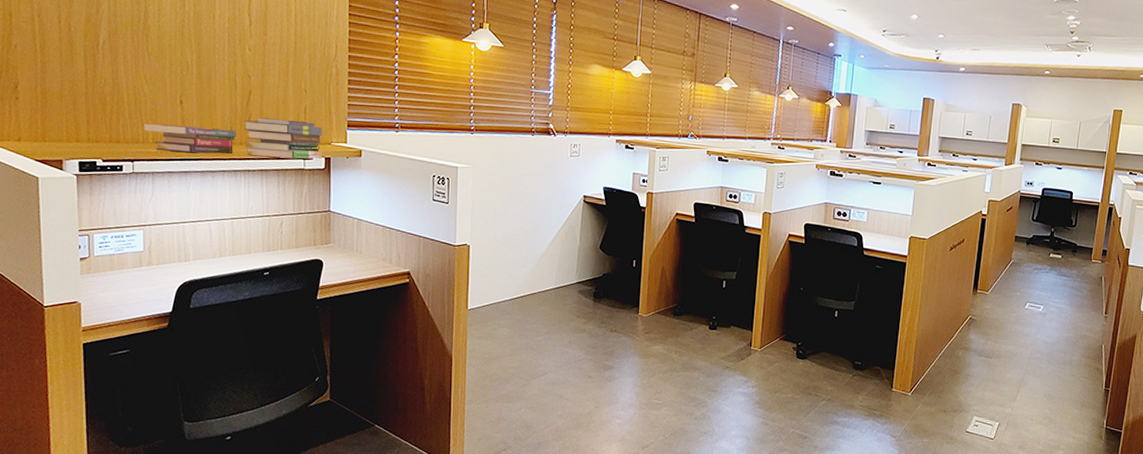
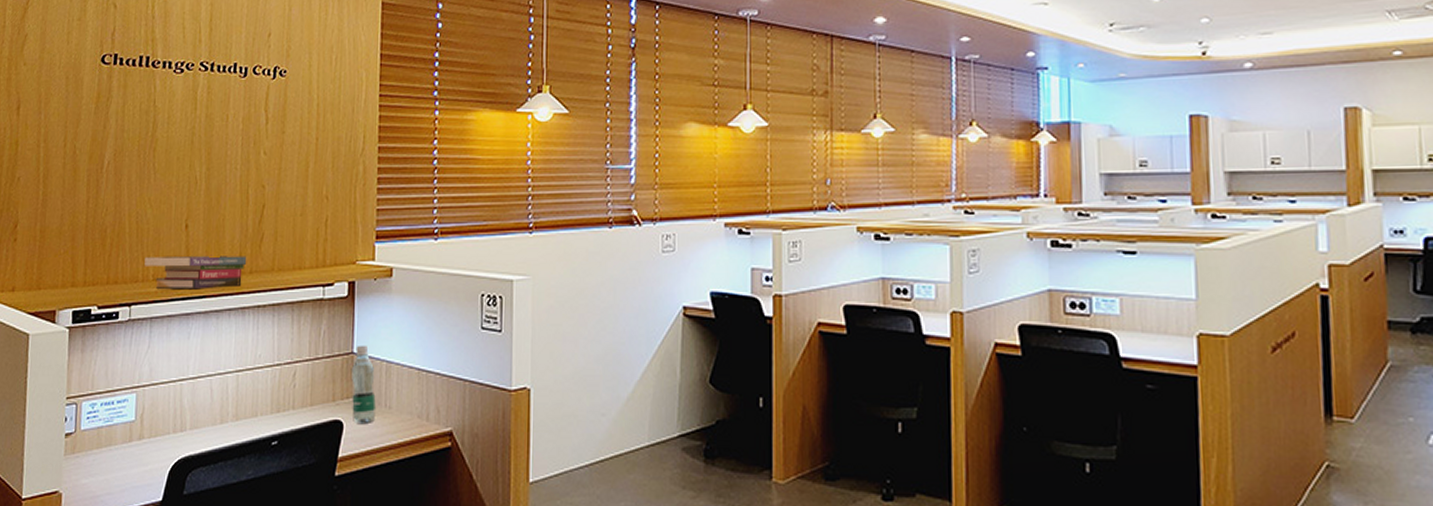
books: present [245,117,323,160] -> none [256,237,346,287]
bottle: none [328,205,349,264] -> present [350,345,376,425]

